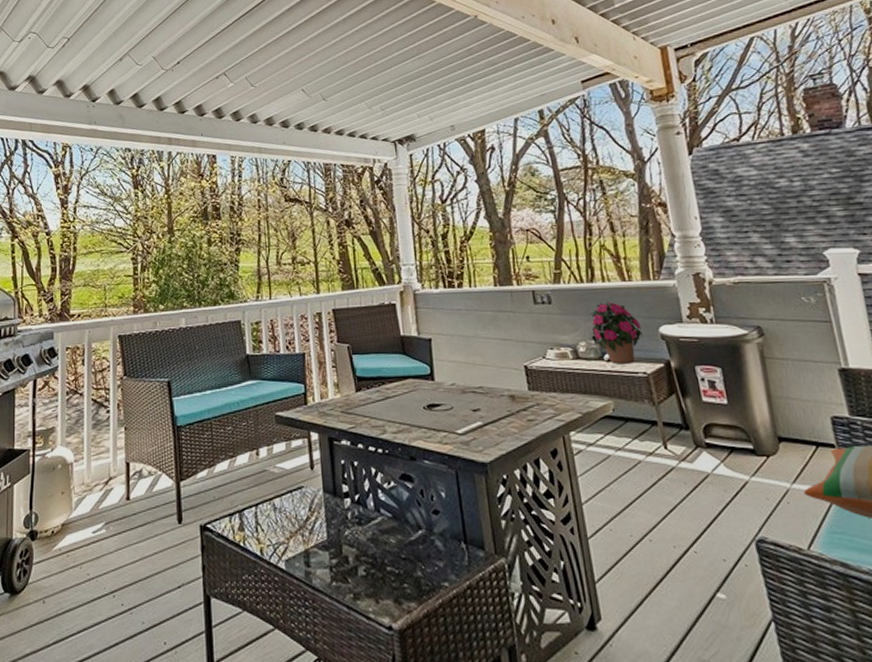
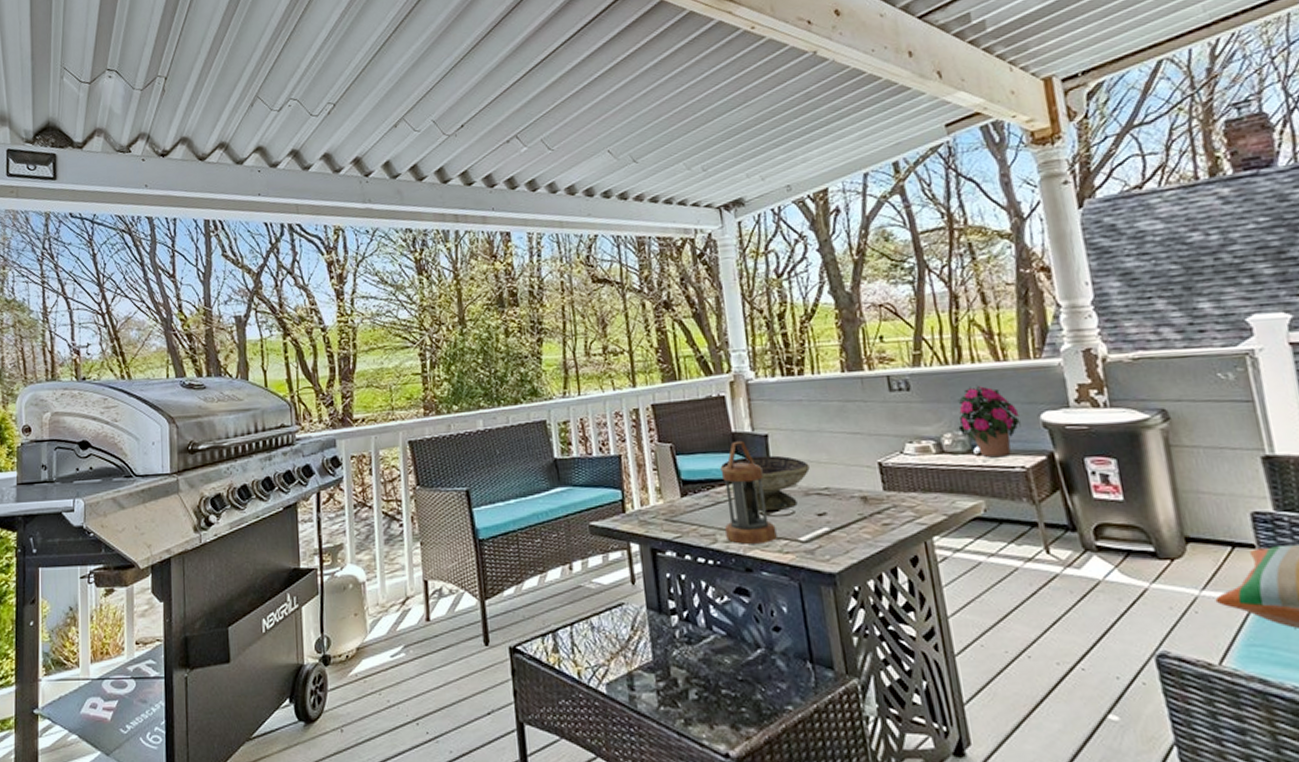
decorative bowl: none [390,357,467,406] -> present [720,455,810,511]
lantern: none [391,343,438,435] -> present [722,440,777,544]

